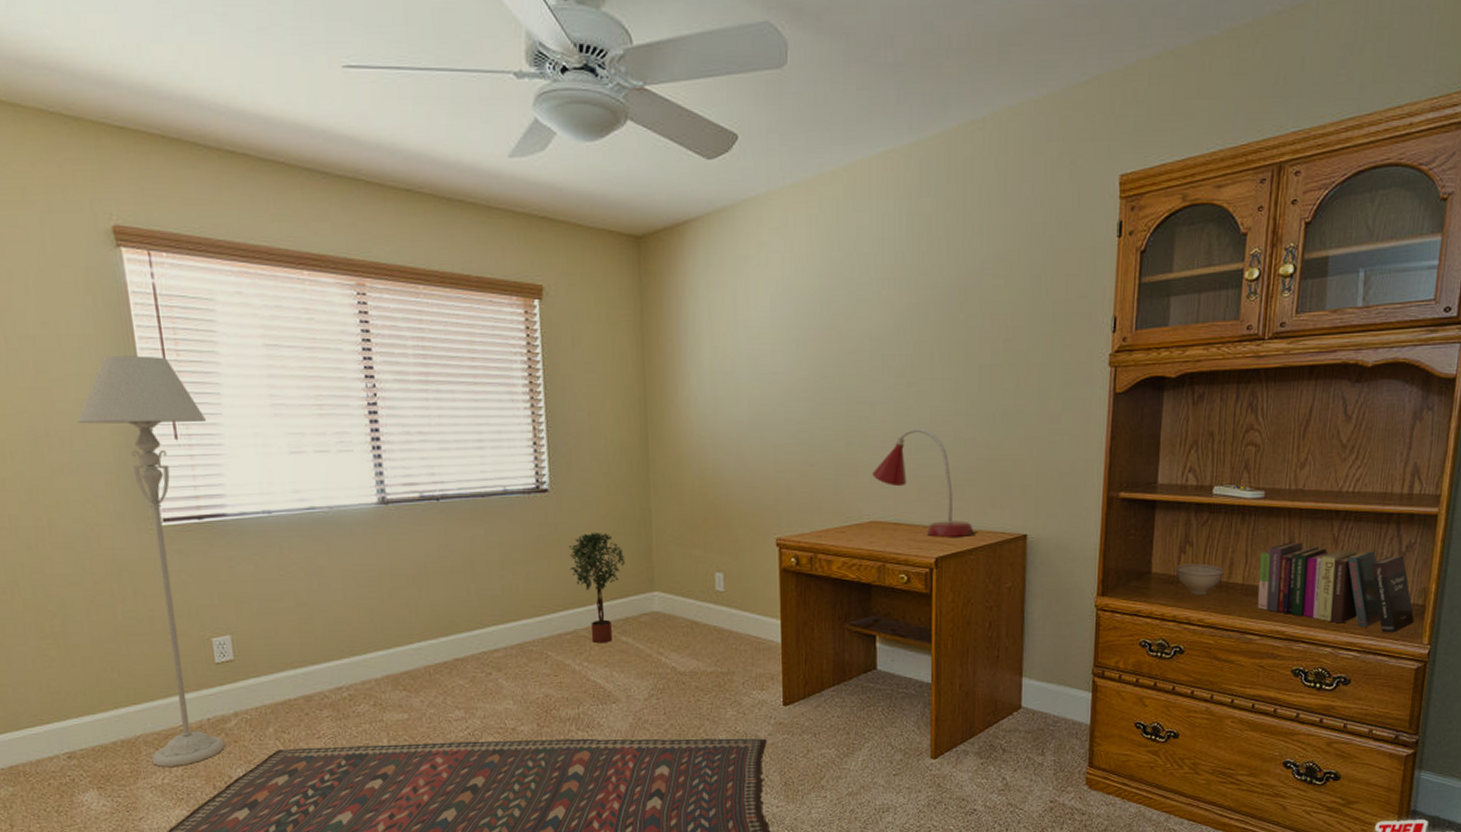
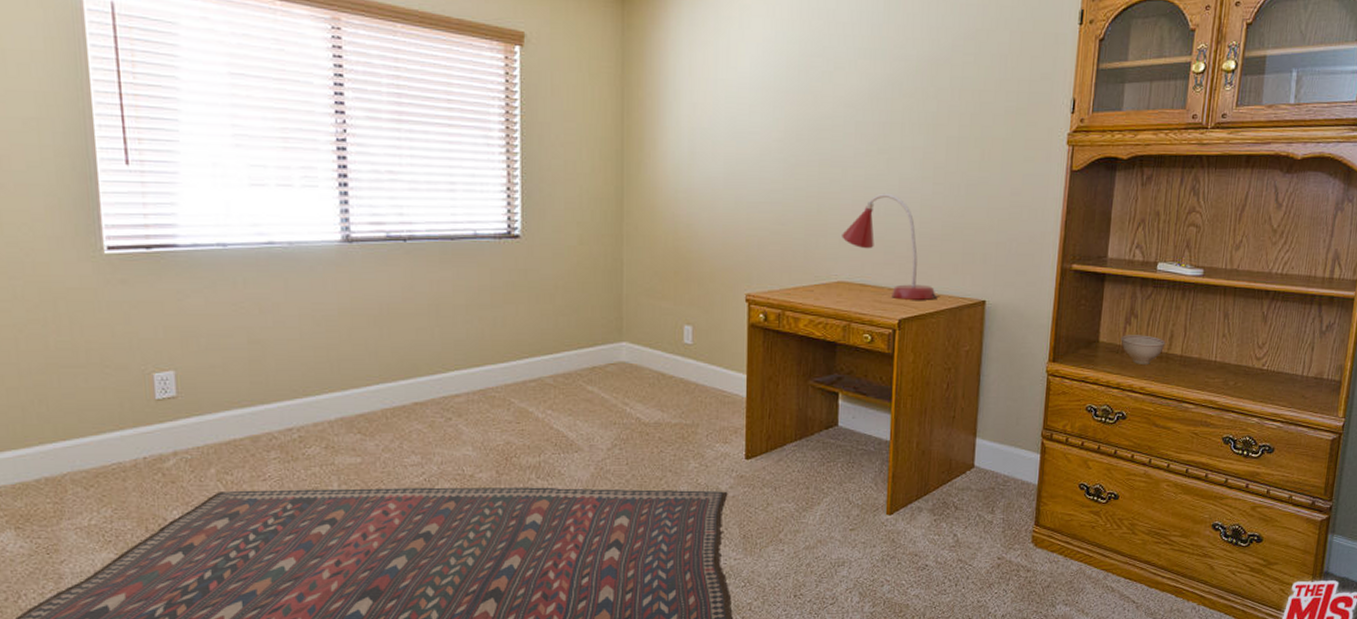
floor lamp: present [77,355,225,768] -> none [18,74,161,508]
potted tree: present [569,532,625,644] -> none [537,280,594,392]
books: present [1257,541,1414,633] -> none [1194,317,1332,406]

